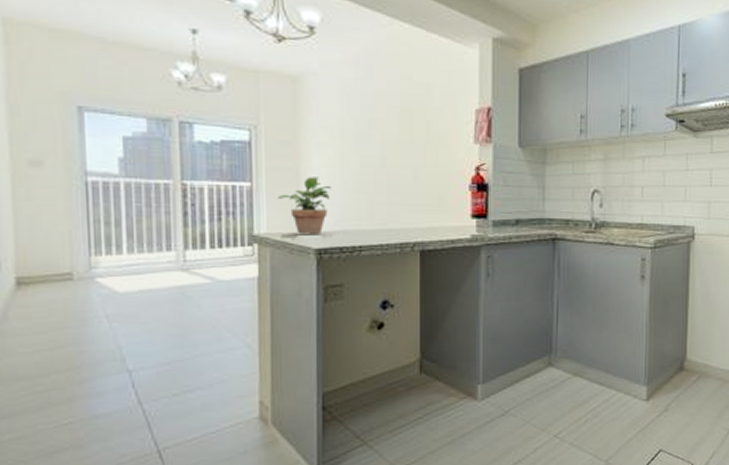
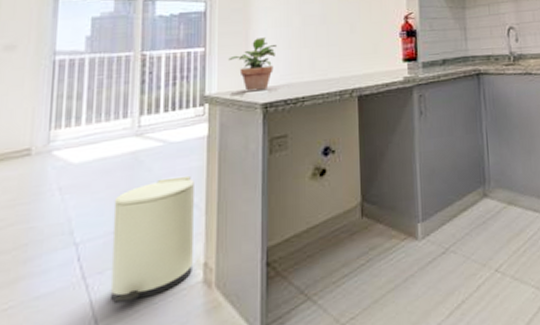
pedal bin: none [164,315,248,430] -> present [110,175,194,305]

